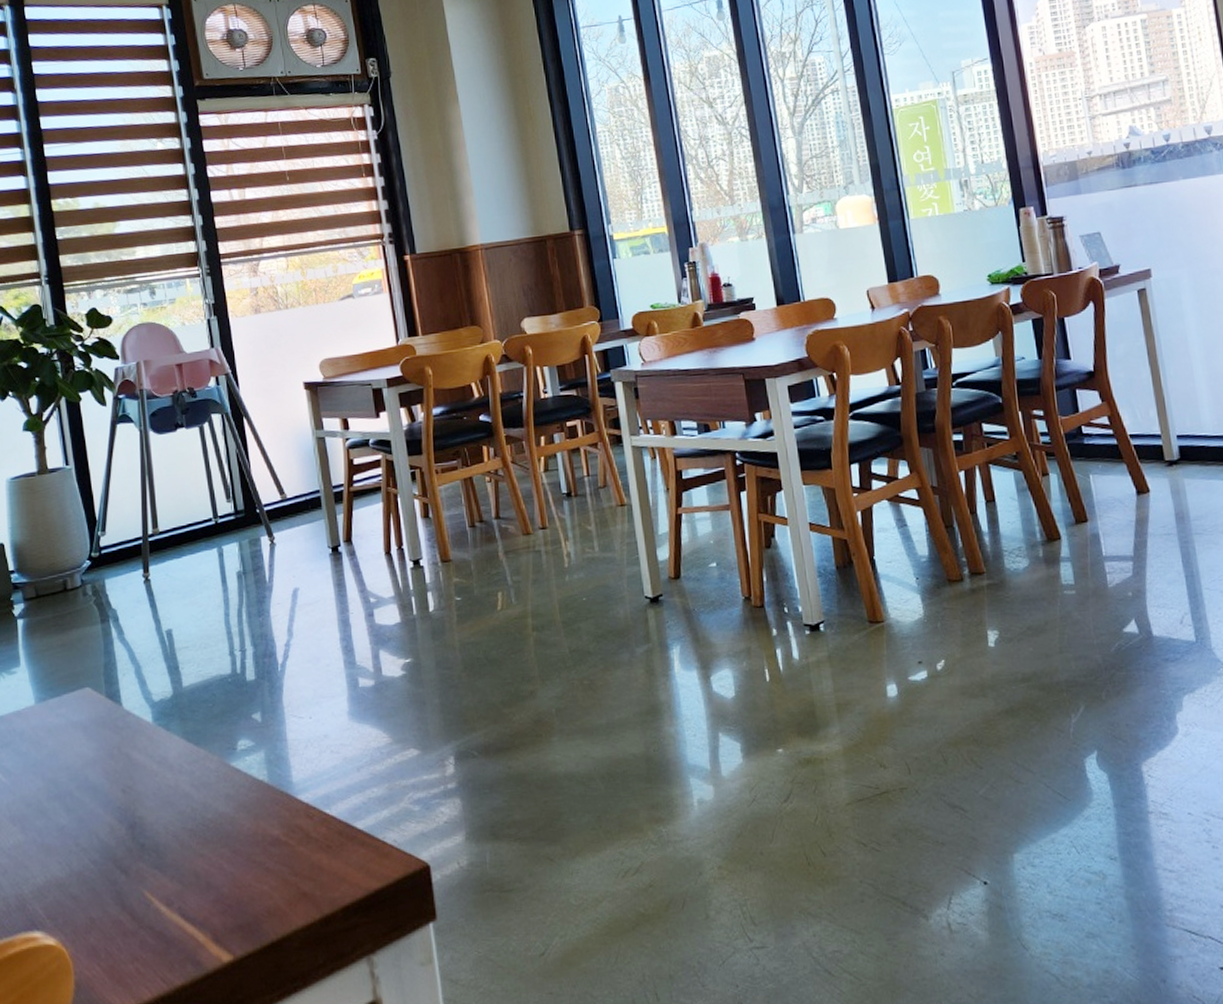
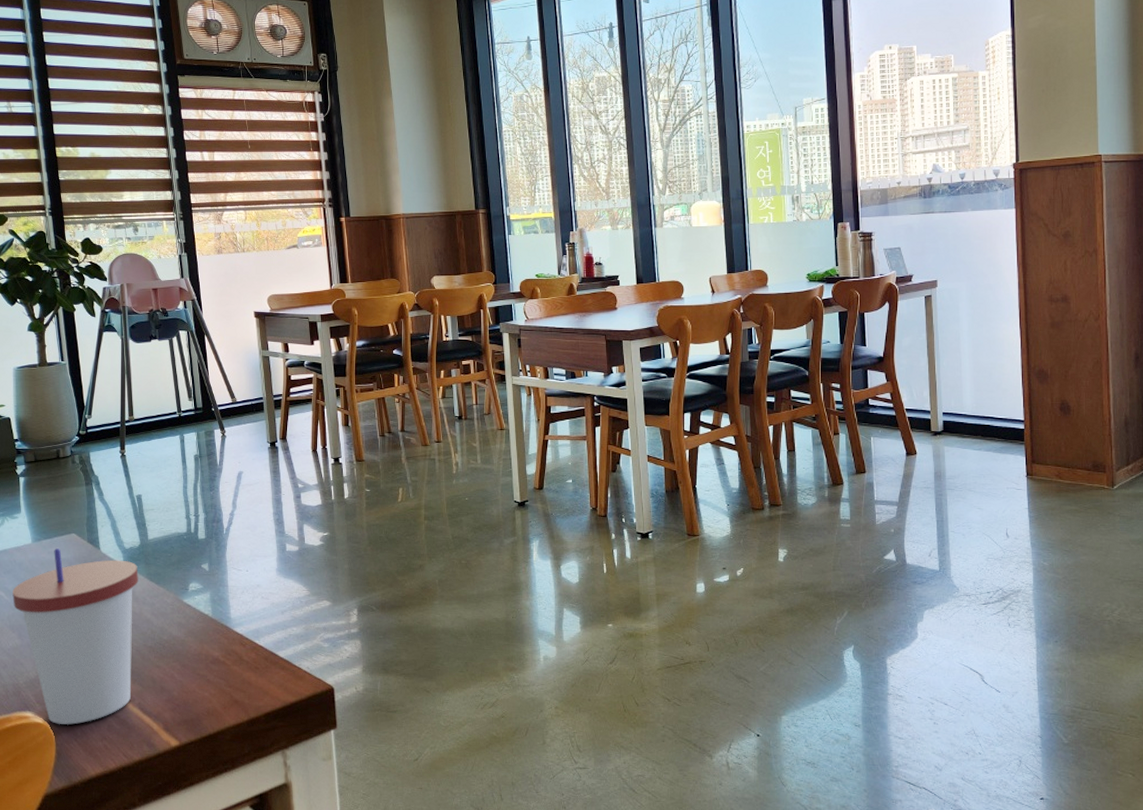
cup: none [12,709,172,945] -> present [12,548,139,725]

